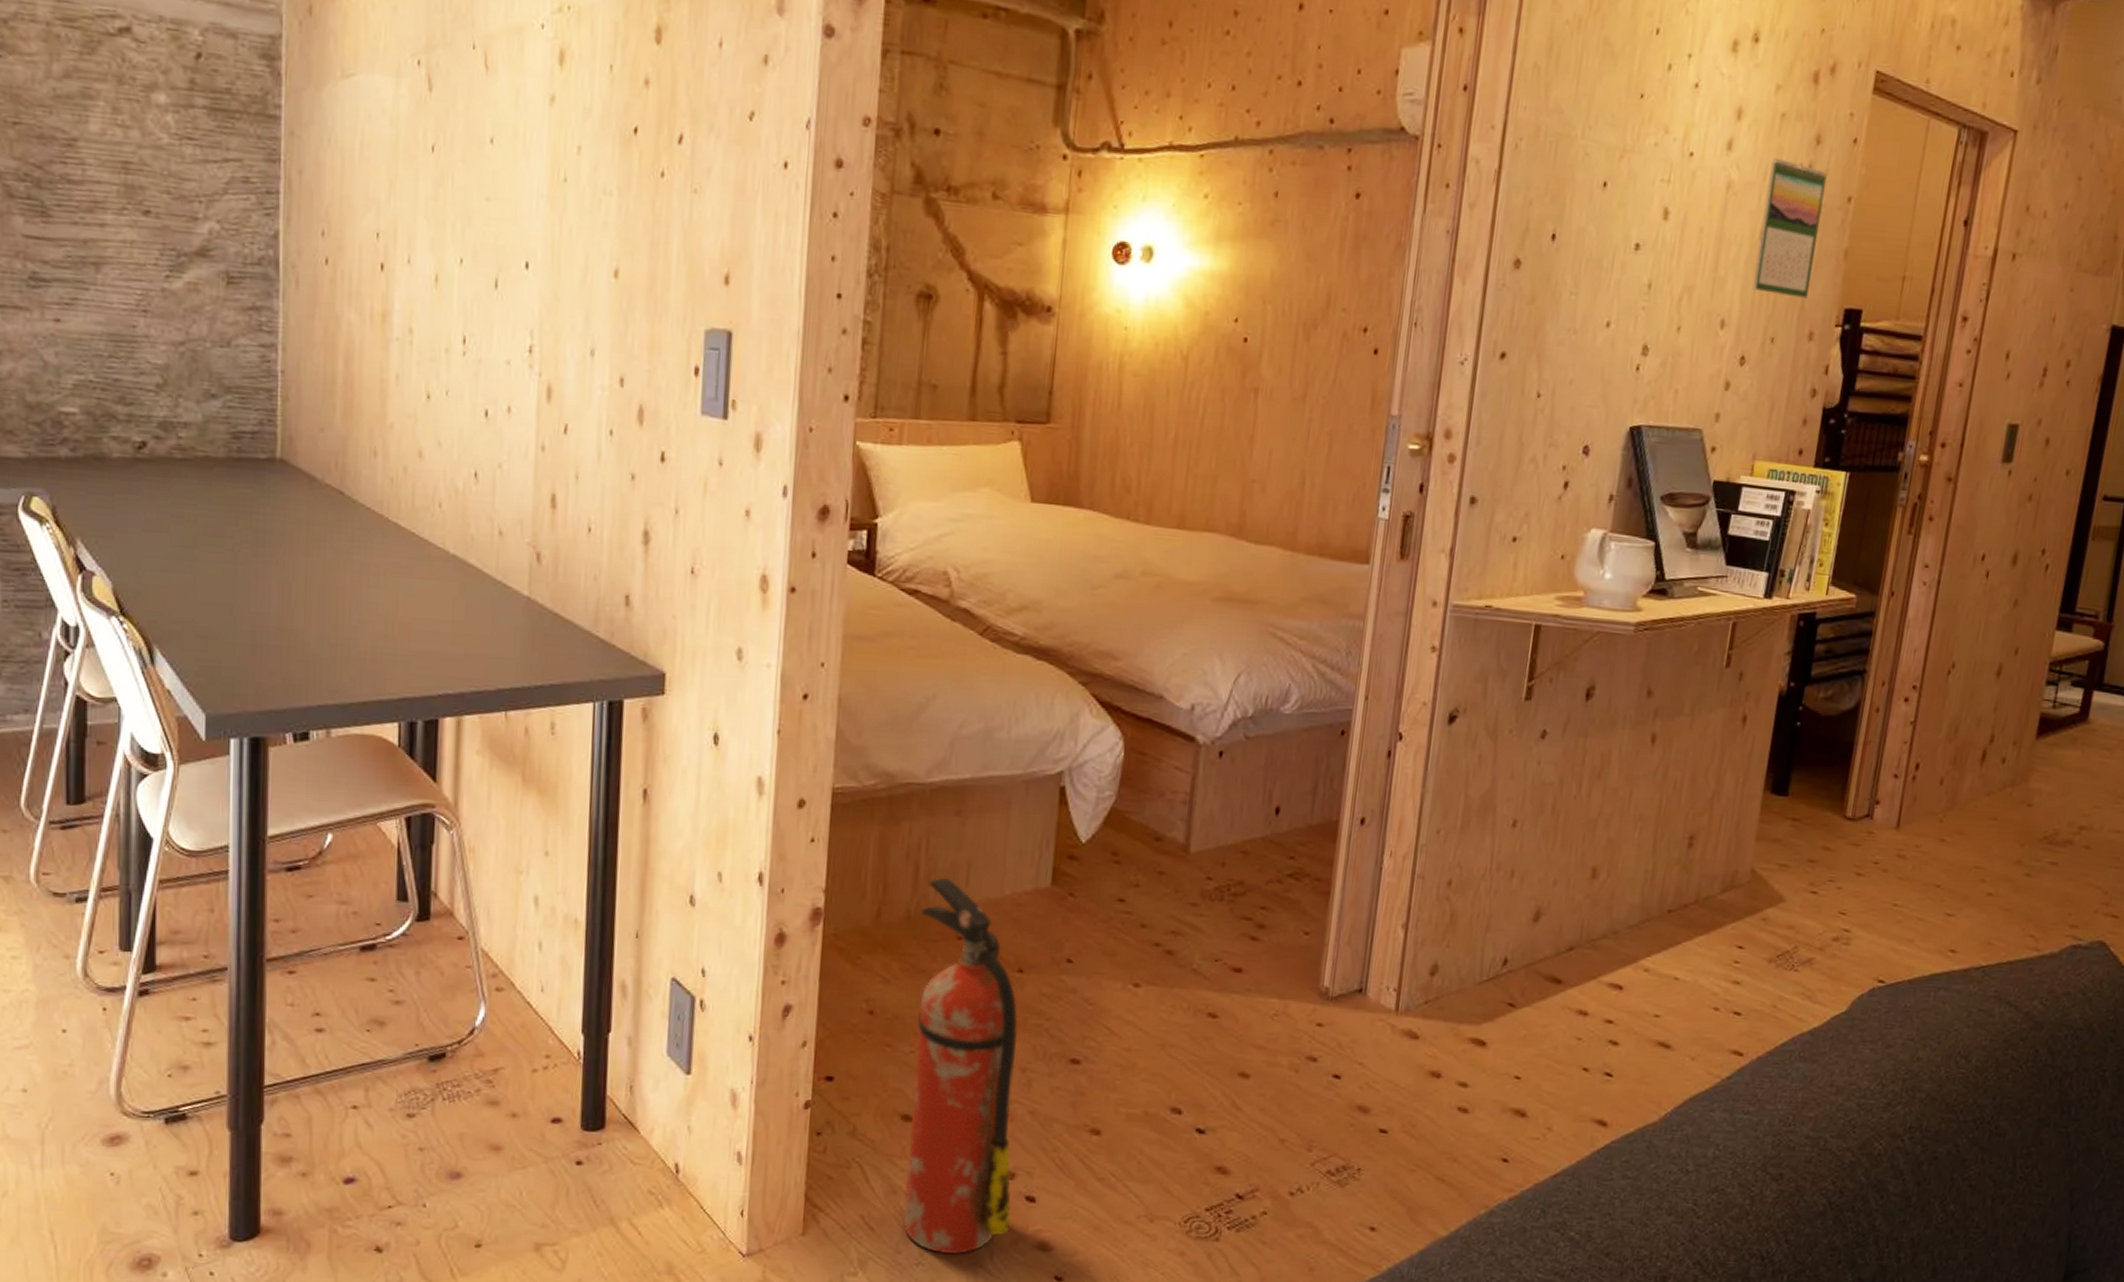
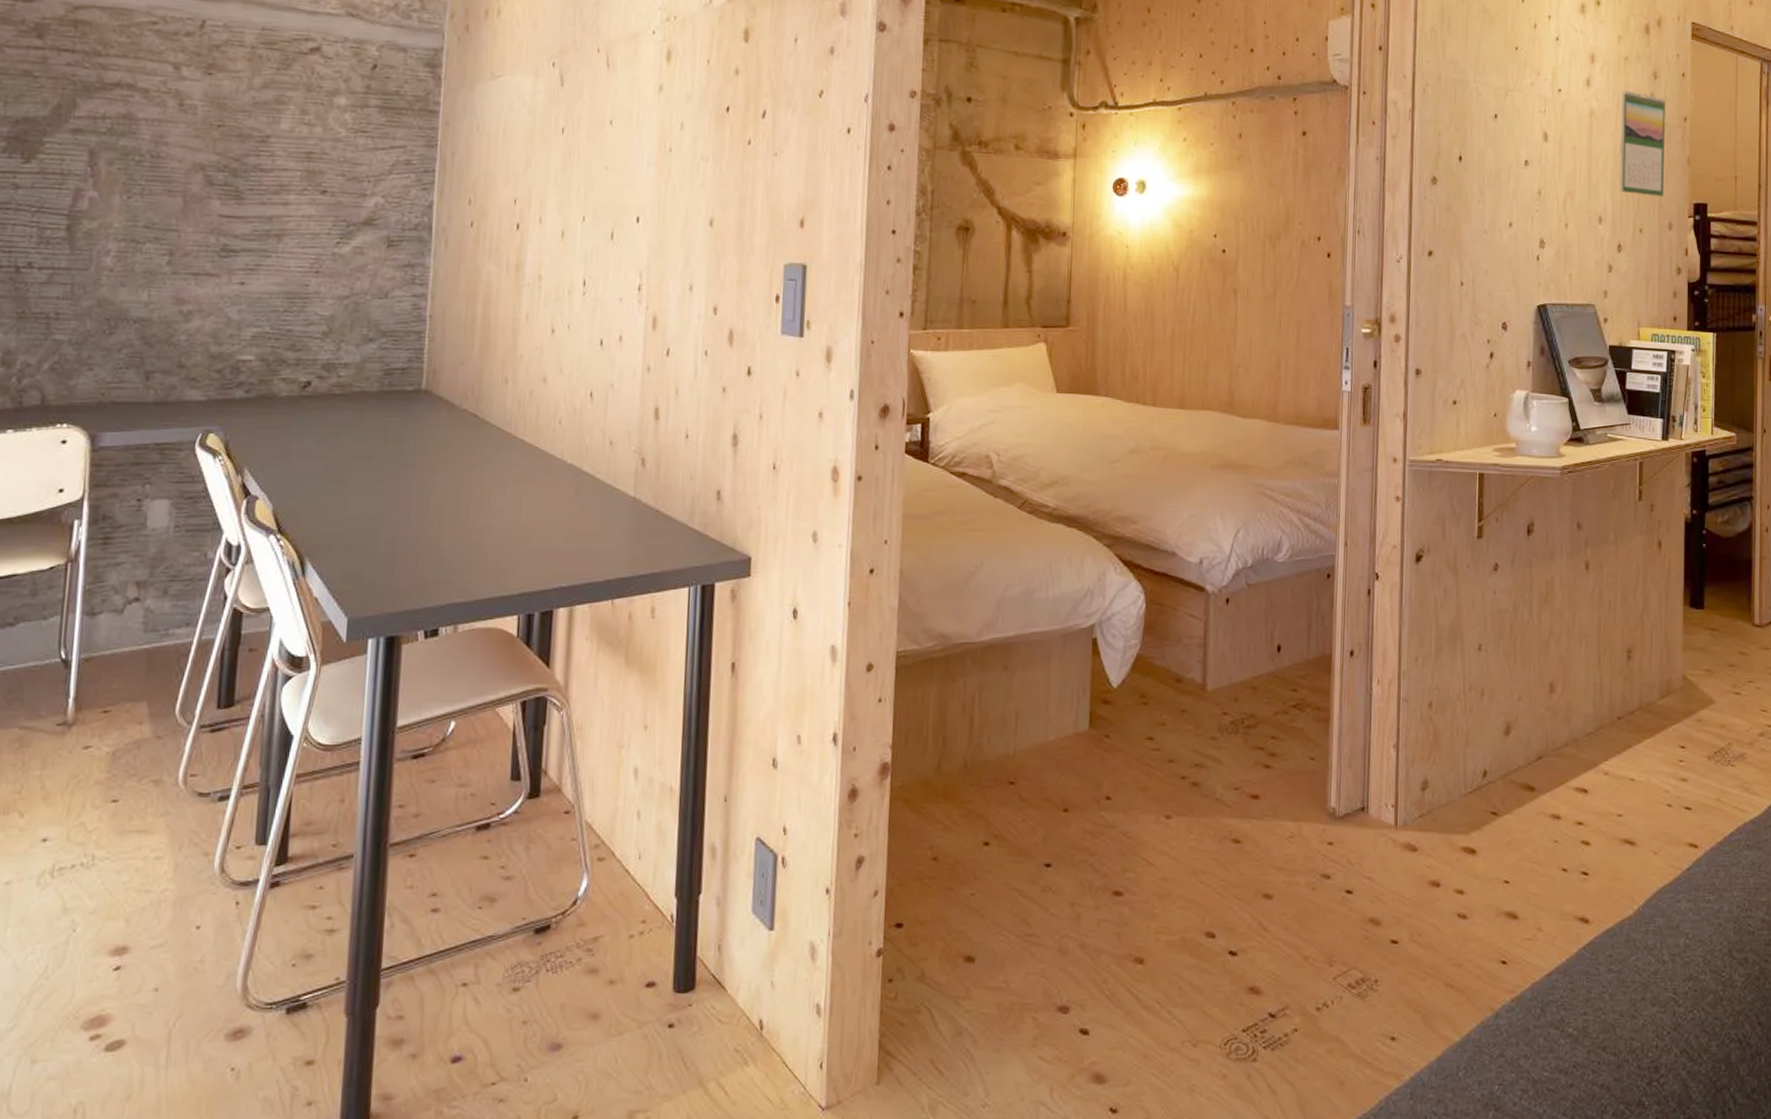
fire extinguisher: present [903,877,1018,1254] -> none [969,727,1068,1094]

